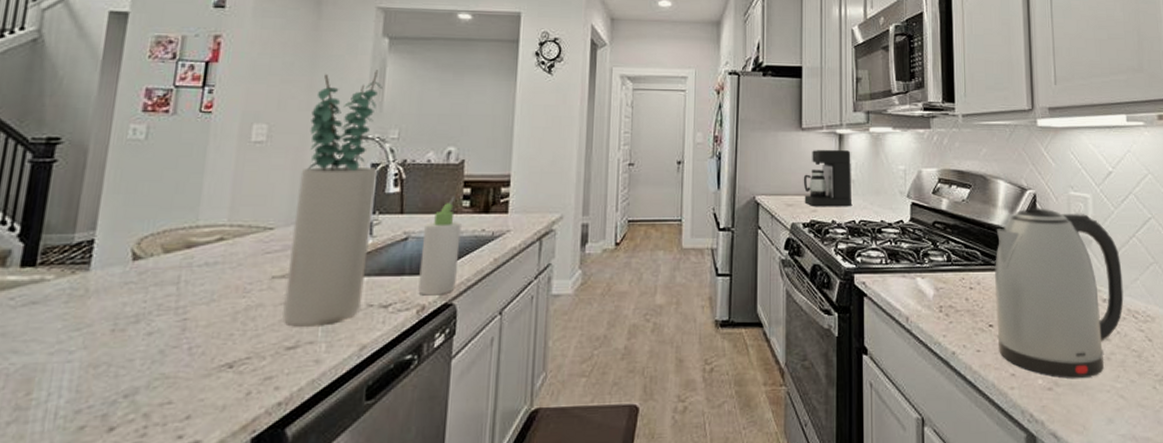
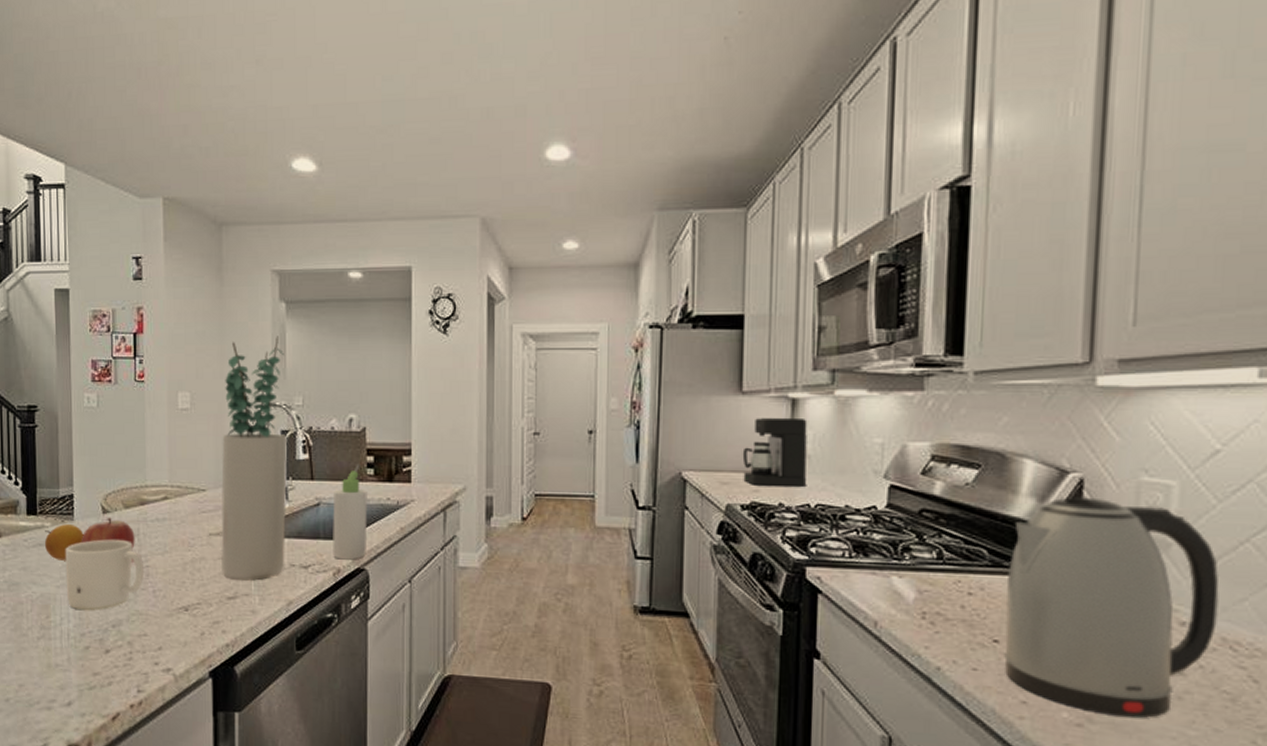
fruit: none [39,276,102,320] -> present [44,524,84,561]
mug: none [62,290,181,380] -> present [65,539,145,610]
fruit: none [96,264,174,302] -> present [82,517,135,550]

